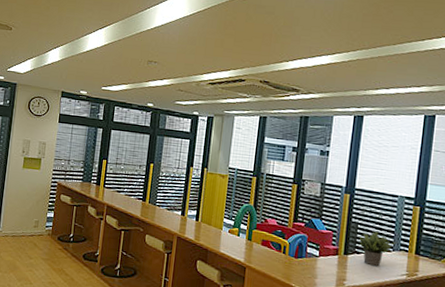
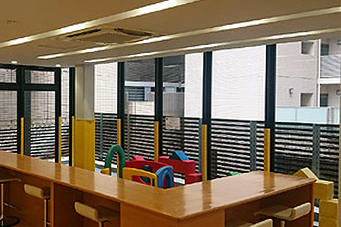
potted plant: present [359,230,399,267] -> none [220,154,255,187]

